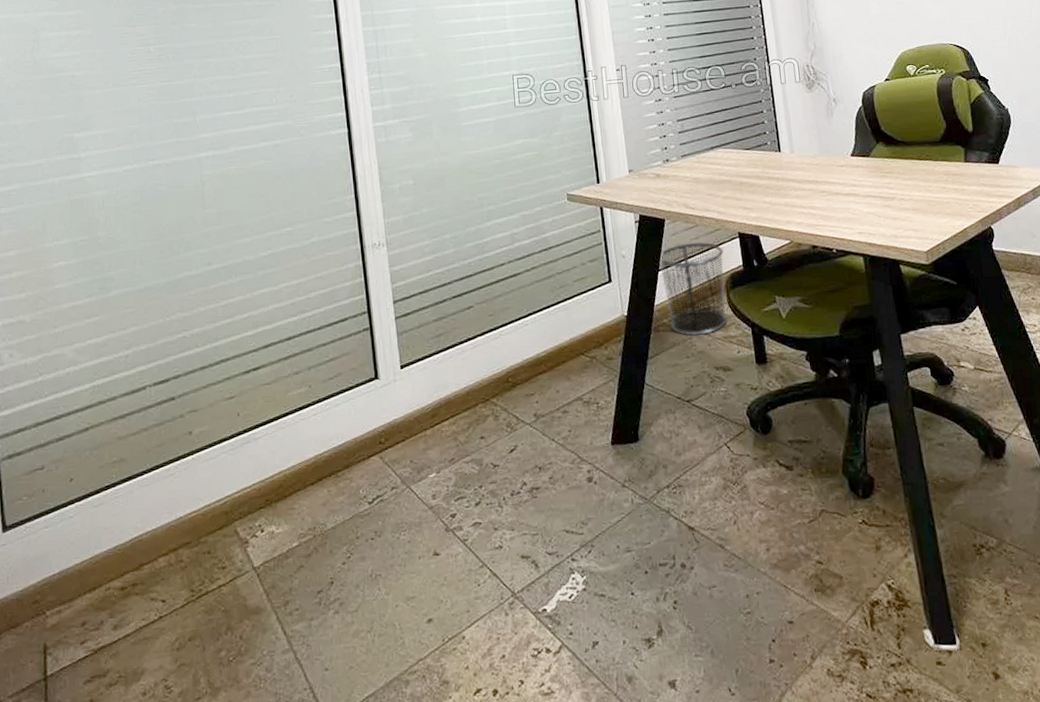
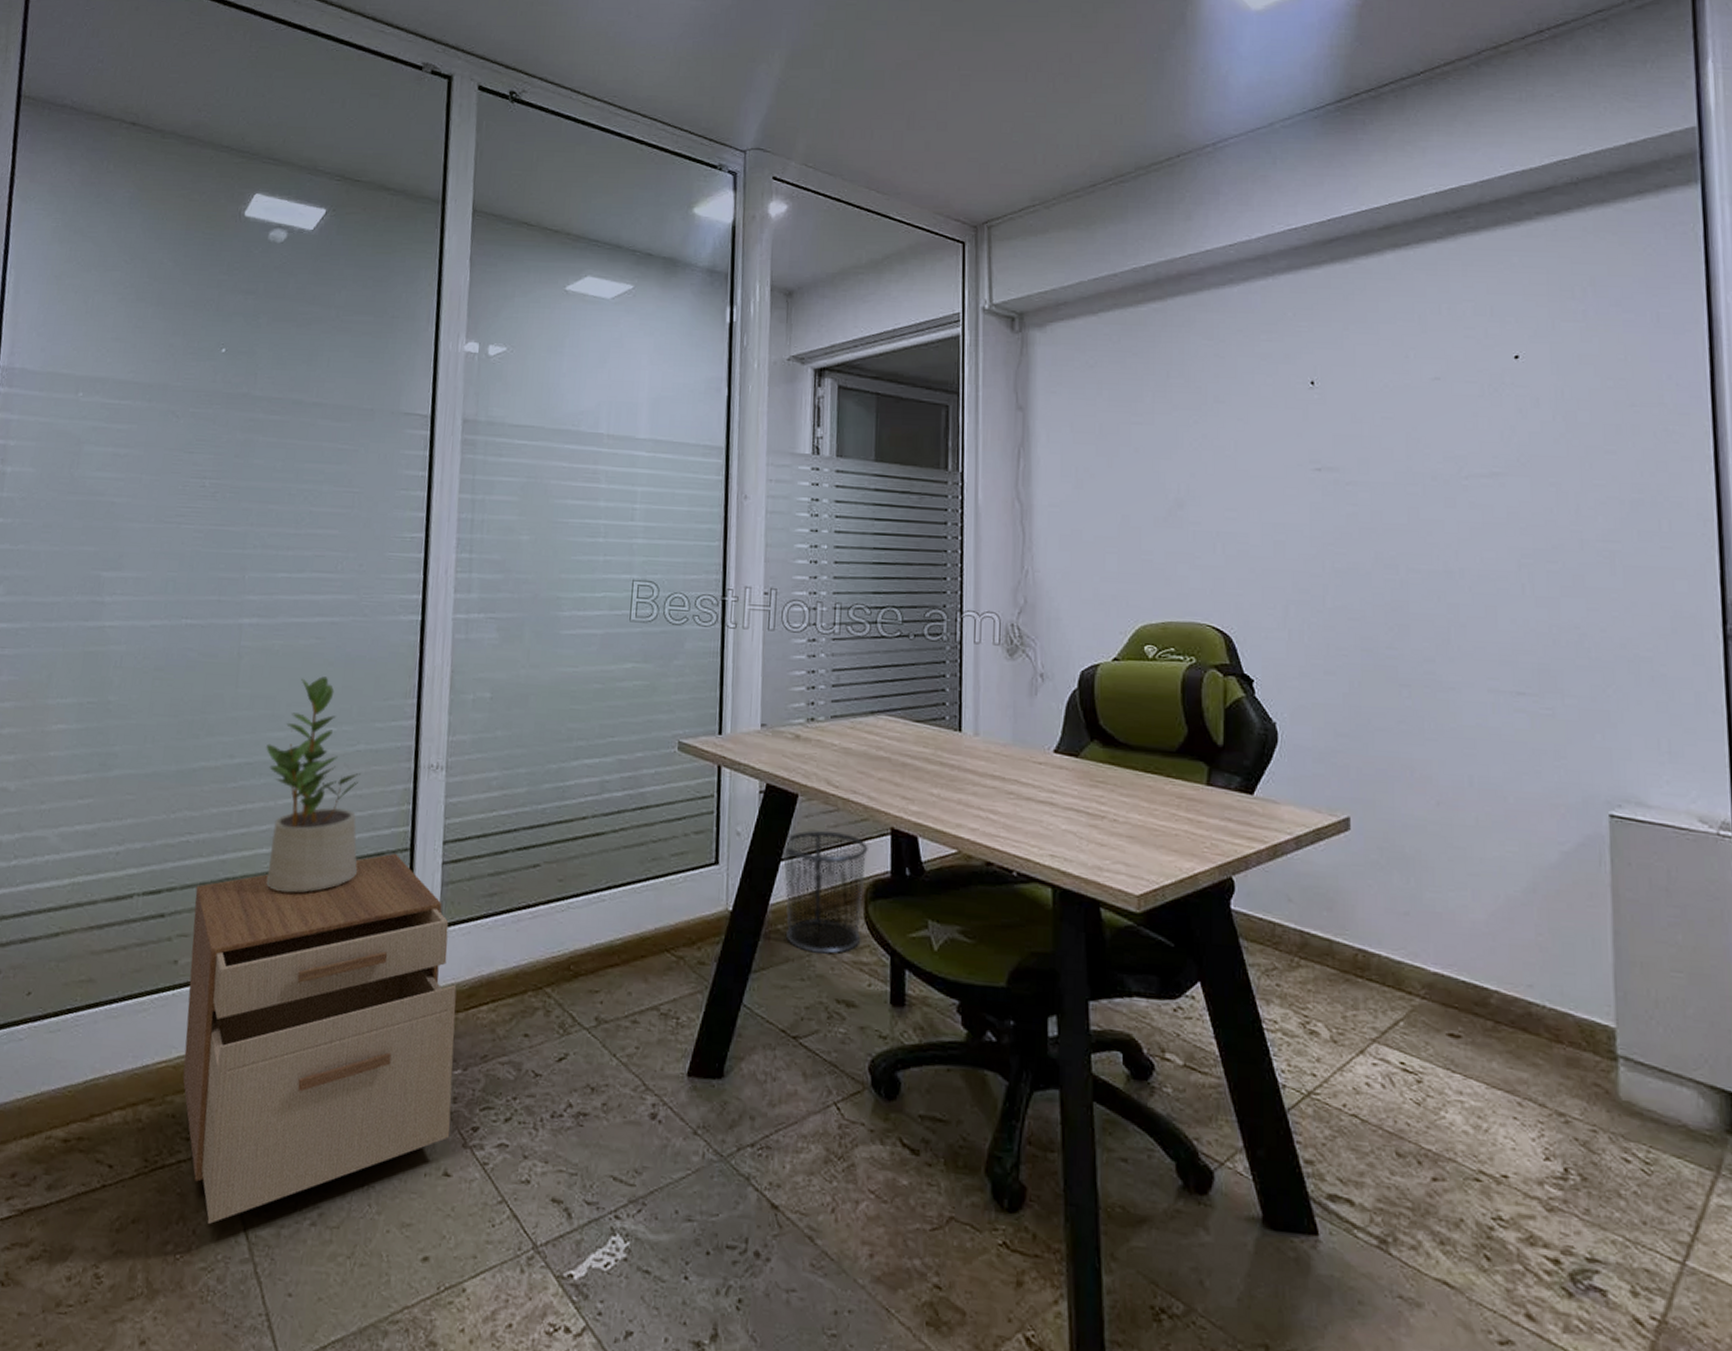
filing cabinet: none [197,317,434,629] -> present [182,853,457,1224]
potted plant: none [237,188,327,363] -> present [266,676,361,893]

